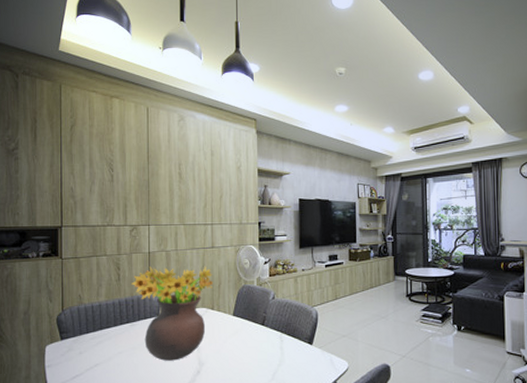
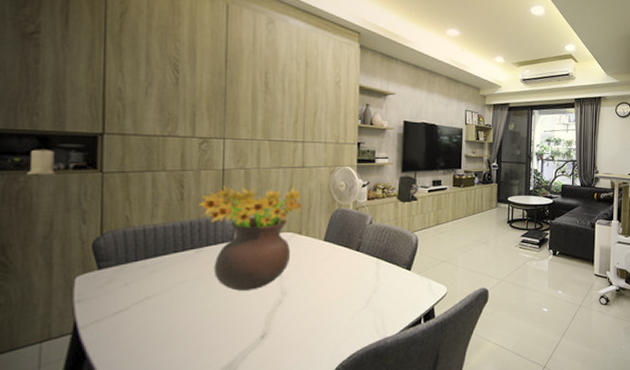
candle: none [12,240,31,263] -> present [27,148,55,176]
coffee maker: none [295,252,316,279] -> present [396,176,418,203]

